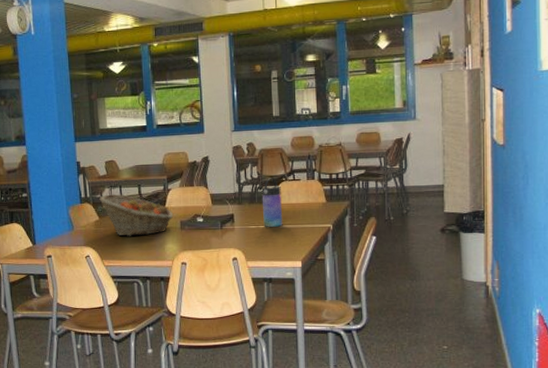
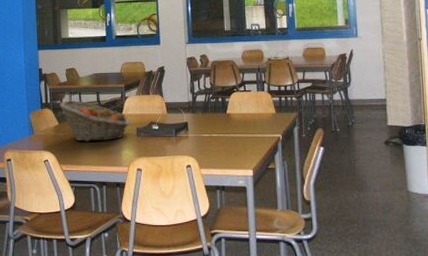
water bottle: present [261,178,283,227] -> none [214,88,235,136]

